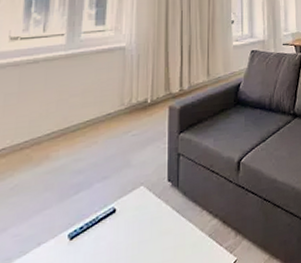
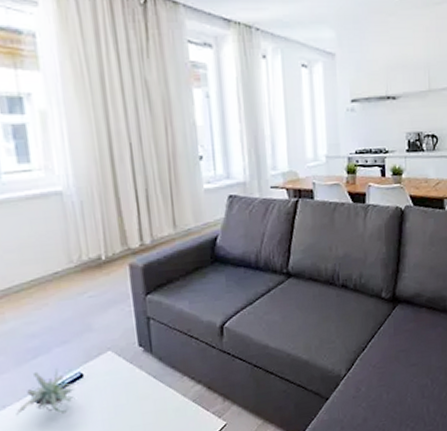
succulent plant: none [48,203,107,254] -> present [16,368,76,416]

